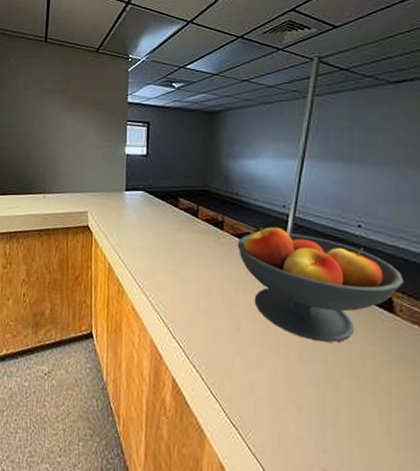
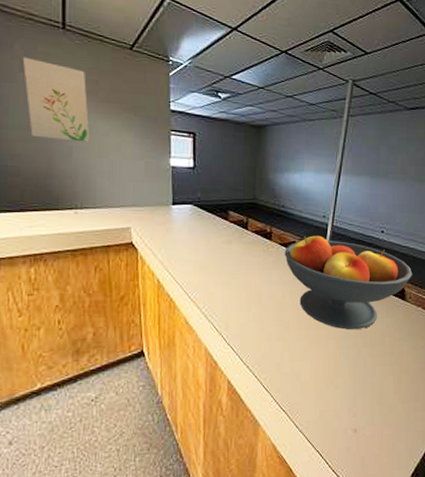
wall art: none [14,68,60,135] -> present [22,57,90,142]

